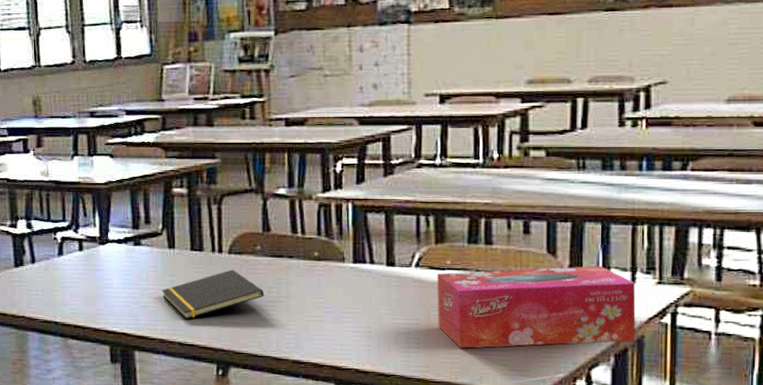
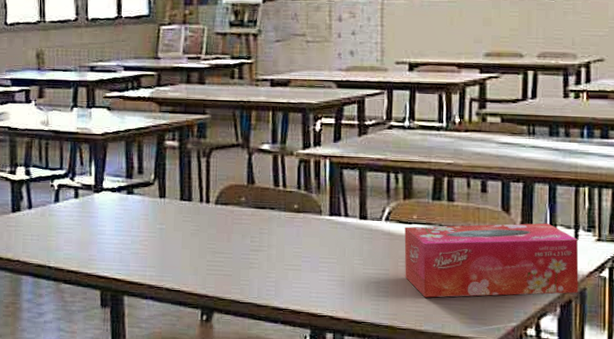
notepad: present [161,269,265,319] -> none [151,219,248,266]

